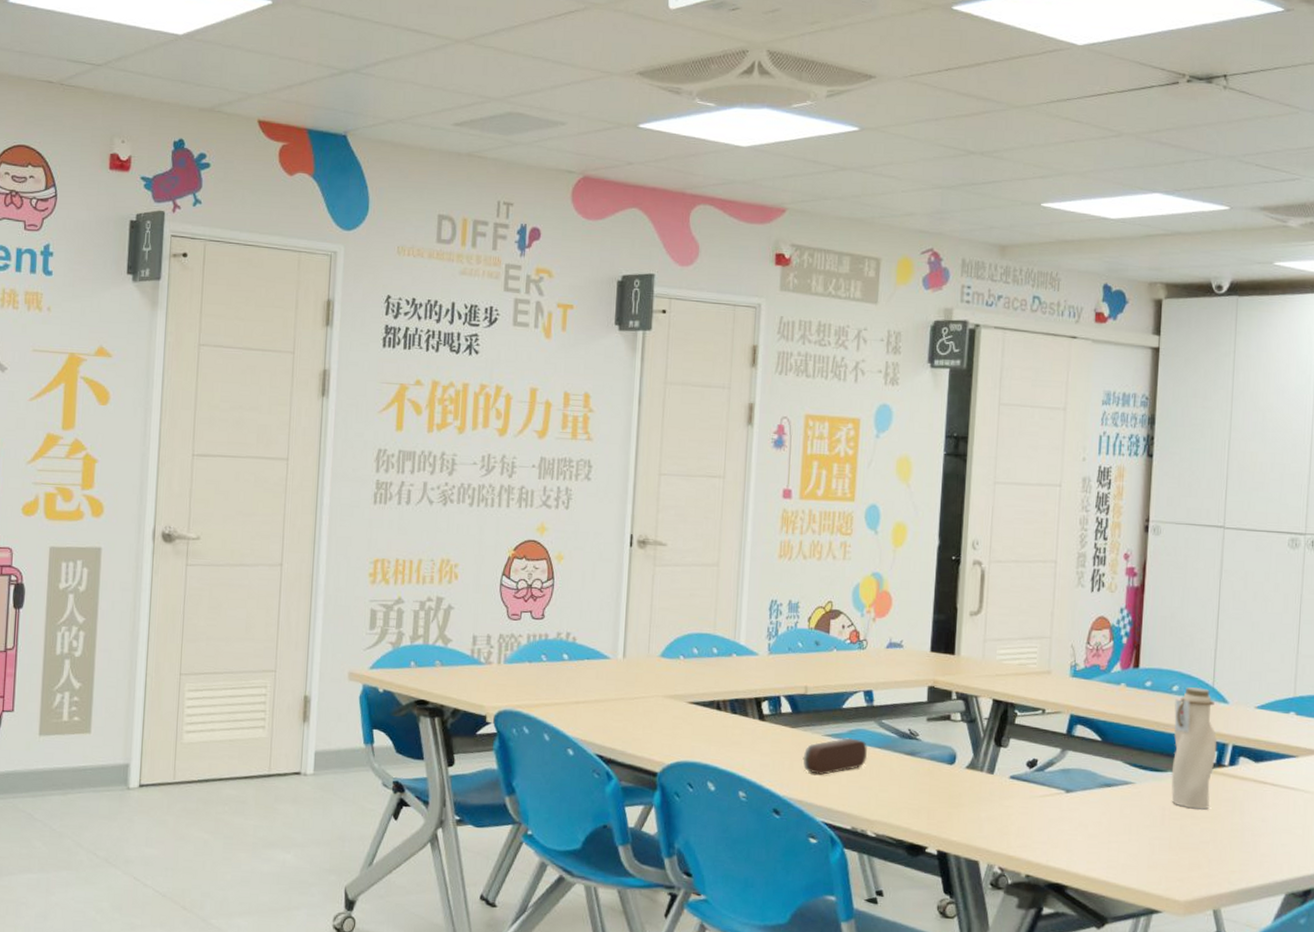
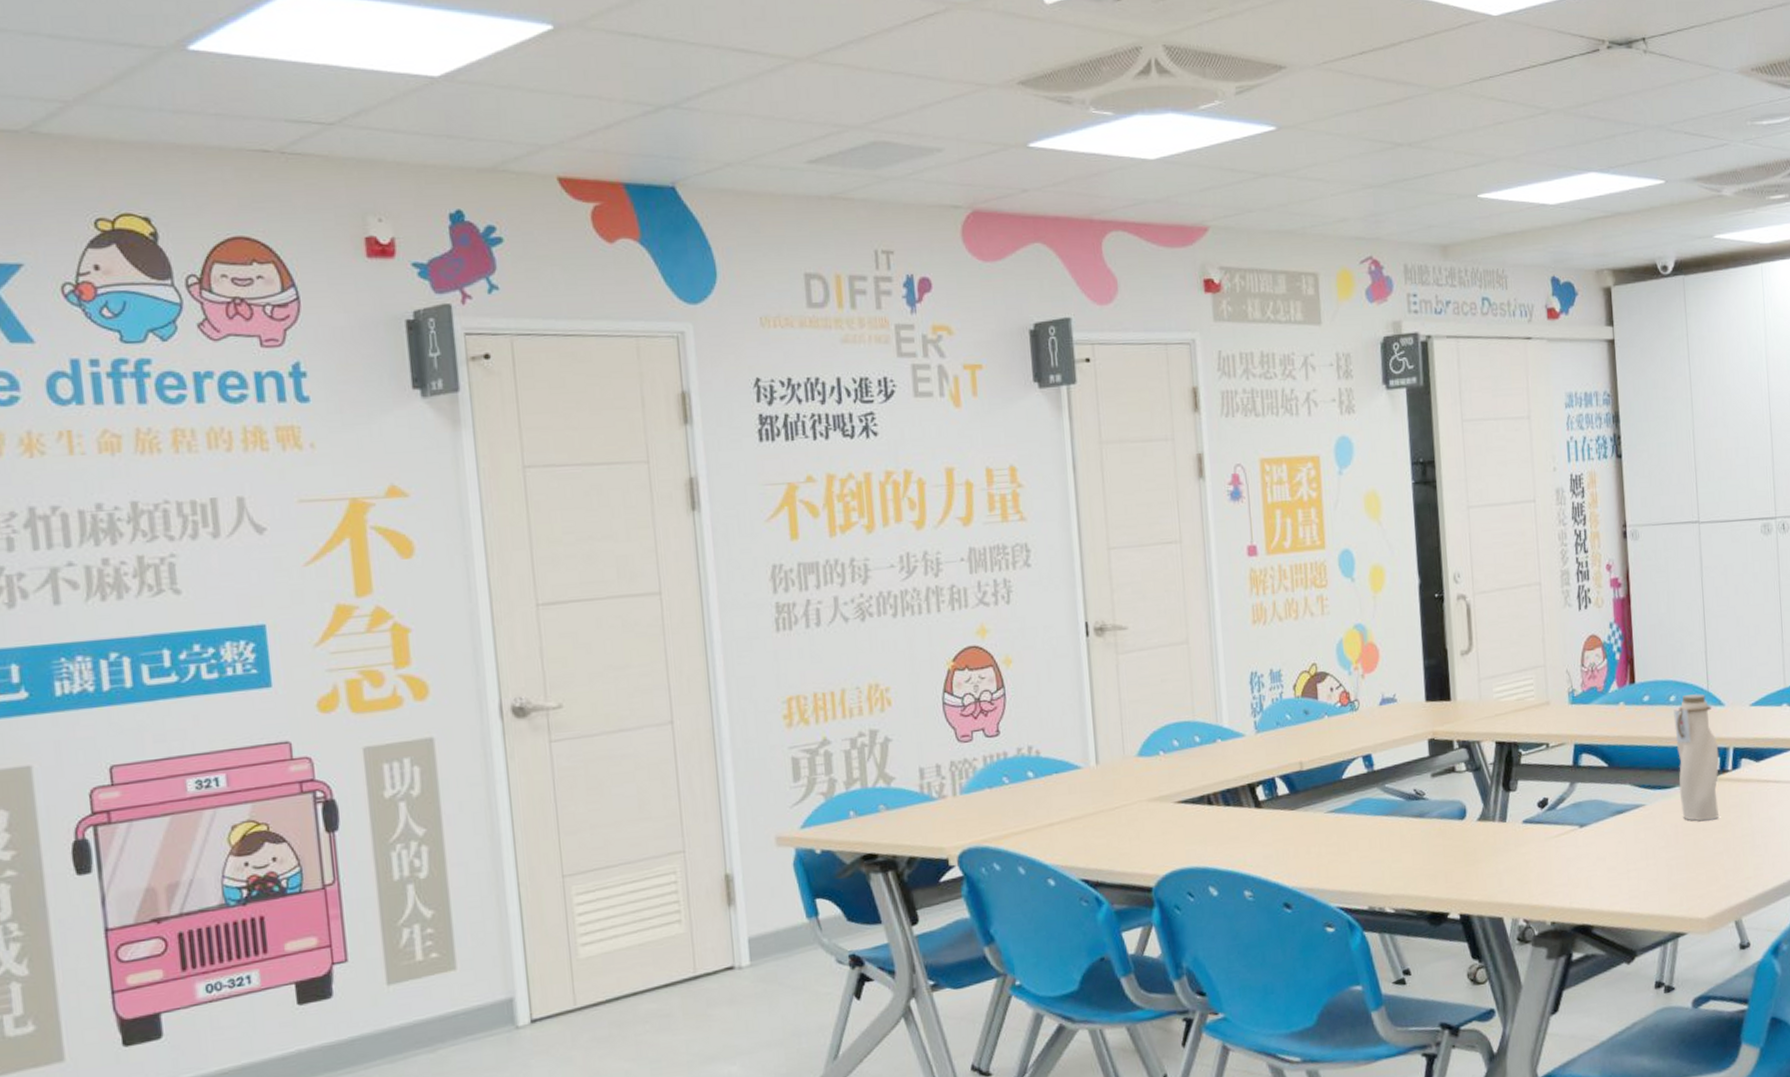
pencil case: present [803,738,868,775] -> none [1307,809,1376,857]

